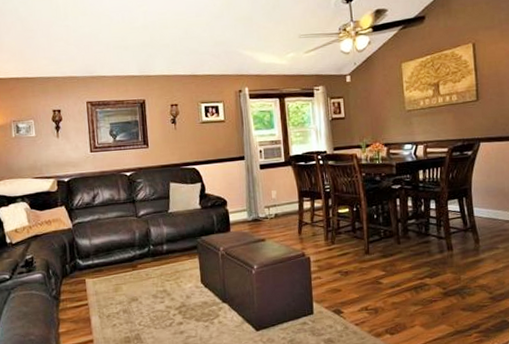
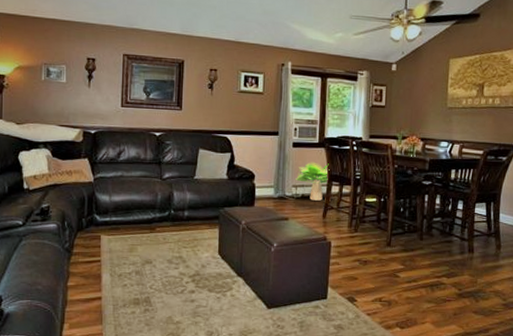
potted plant: none [266,180,299,219] -> present [295,162,330,201]

